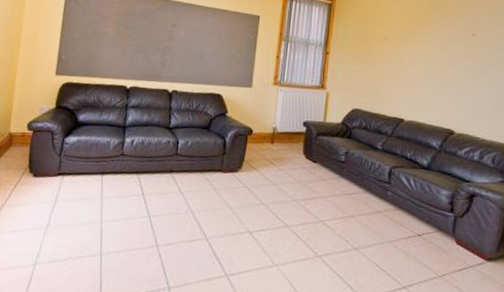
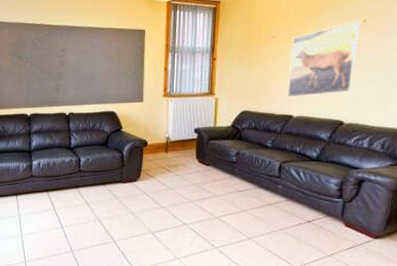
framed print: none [398,33,470,102] -> present [287,20,361,98]

